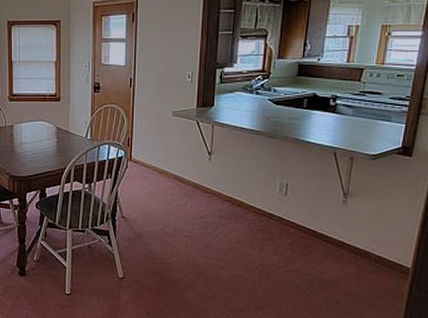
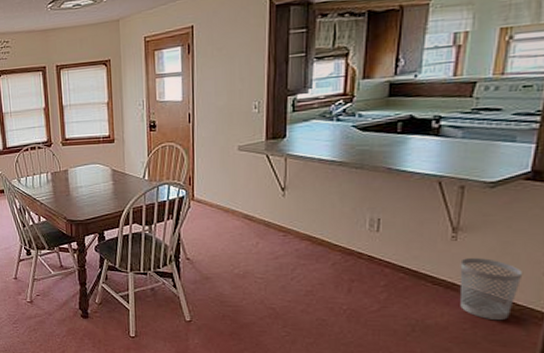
wastebasket: none [348,220,395,275] -> present [459,258,524,321]

